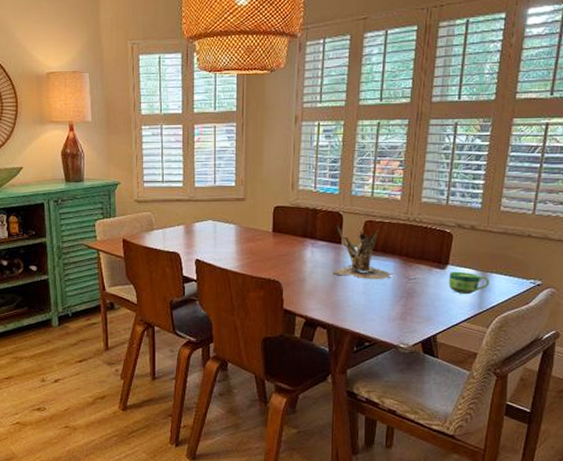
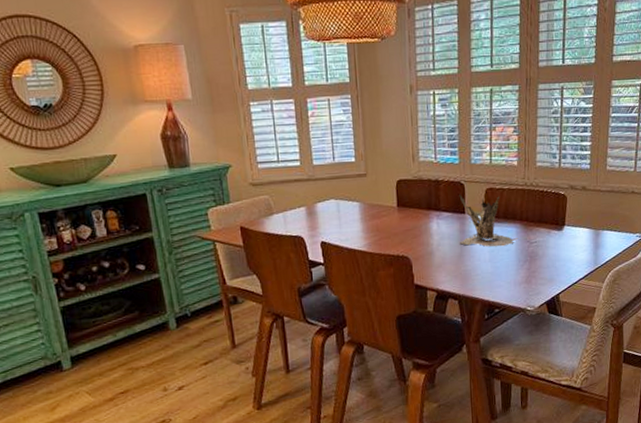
cup: present [448,271,489,294] -> none [566,231,602,253]

